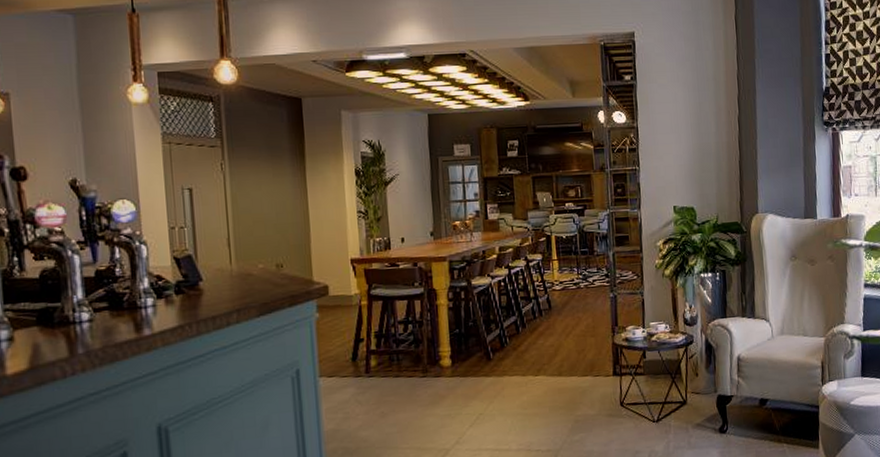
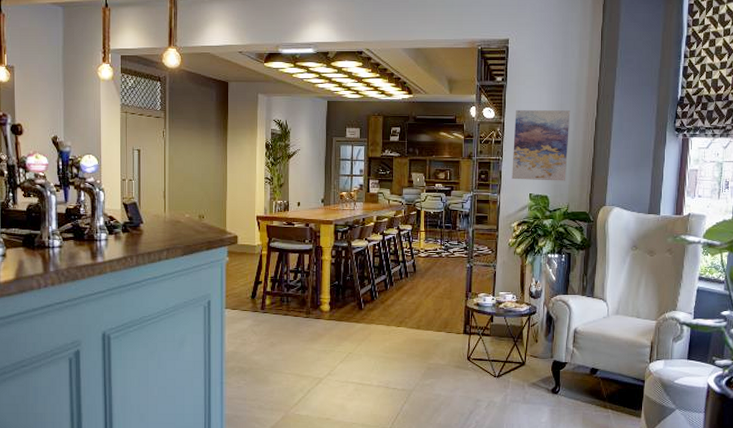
wall art: none [649,109,713,192] -> present [512,110,571,181]

